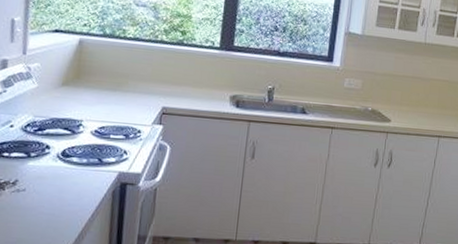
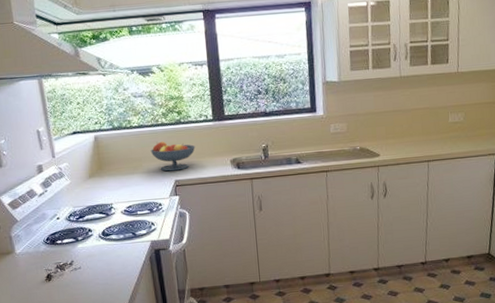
fruit bowl: none [141,60,194,97] -> present [150,141,195,172]

